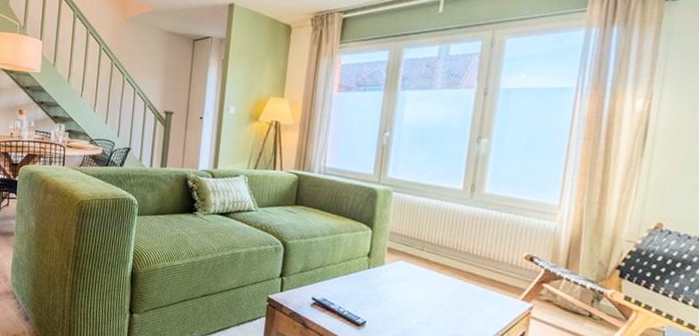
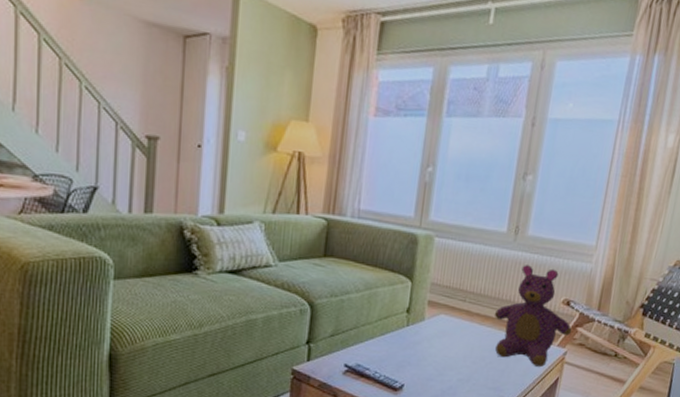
teddy bear: none [452,220,538,320] -> present [494,265,572,368]

